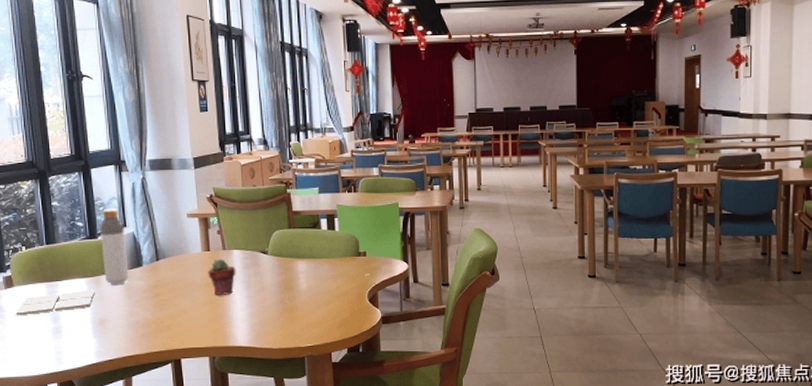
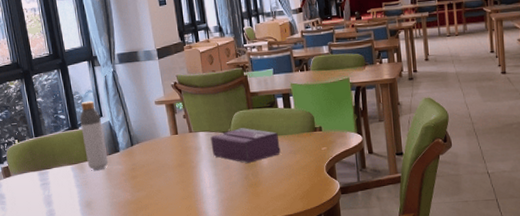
drink coaster: present [16,289,95,316] -> none [15,175,80,202]
potted succulent: present [208,259,236,295] -> none [177,141,203,175]
tissue box: none [245,248,321,286] -> present [210,128,281,163]

